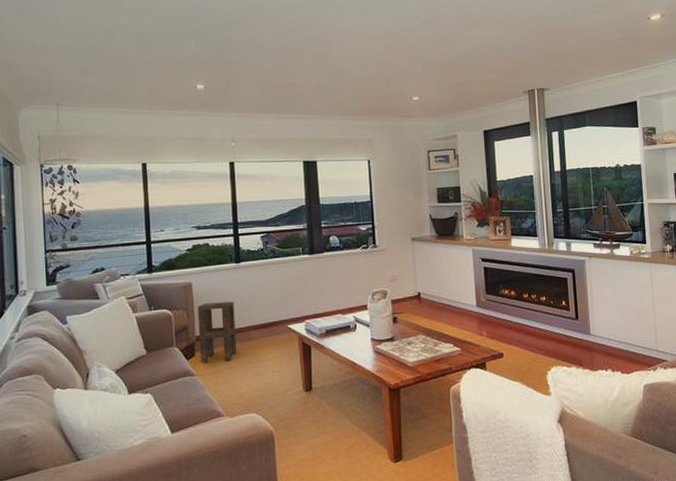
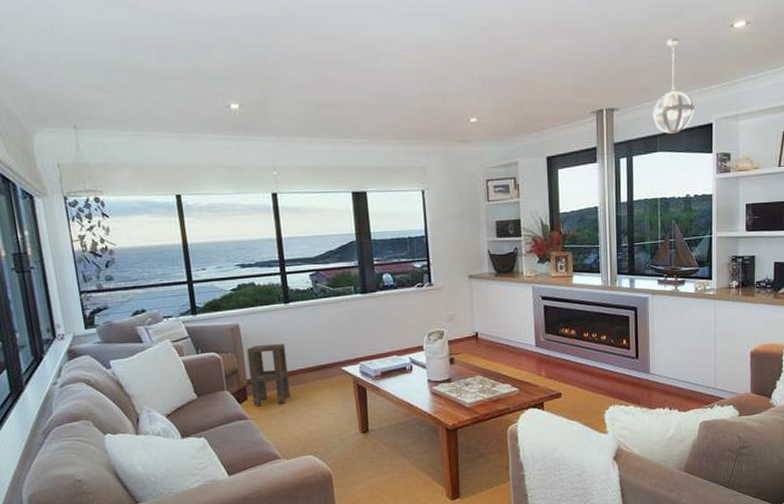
pendant light: none [580,28,619,110] -> present [652,37,694,134]

